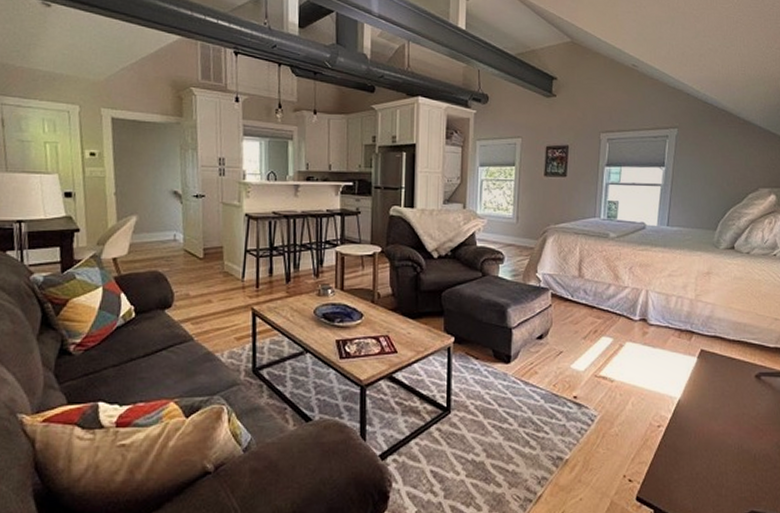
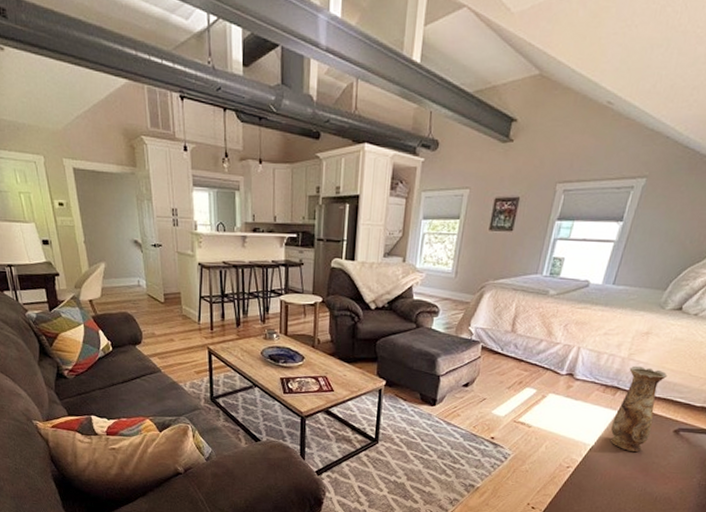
vase: none [693,307,736,402] -> present [610,365,668,452]

